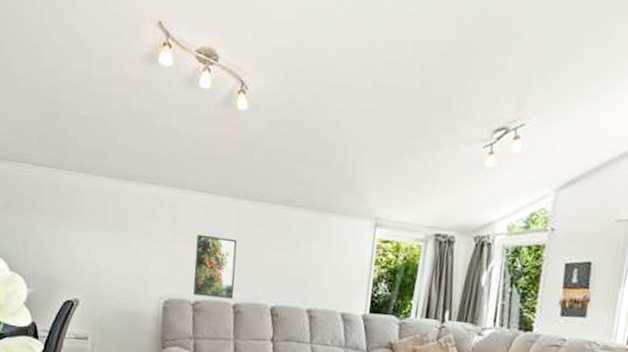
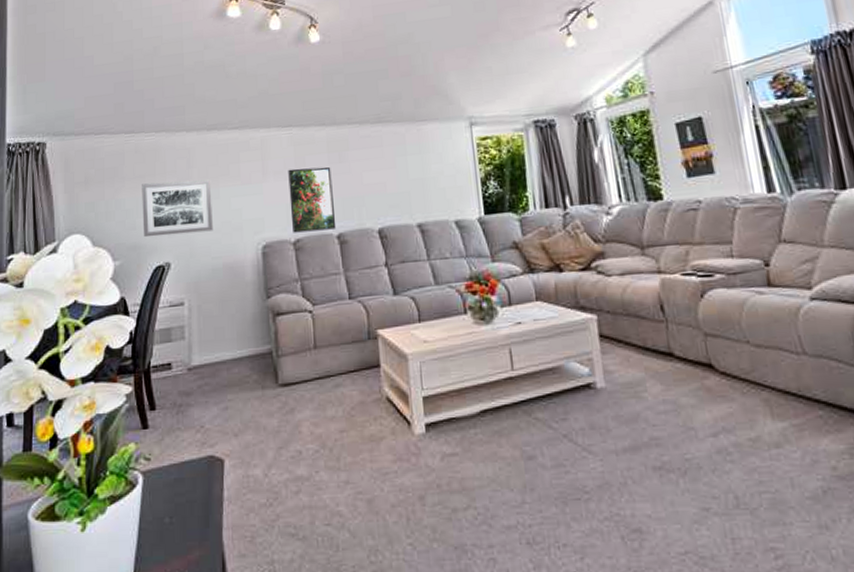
wall art: none [56,220,124,278] -> present [142,179,213,238]

